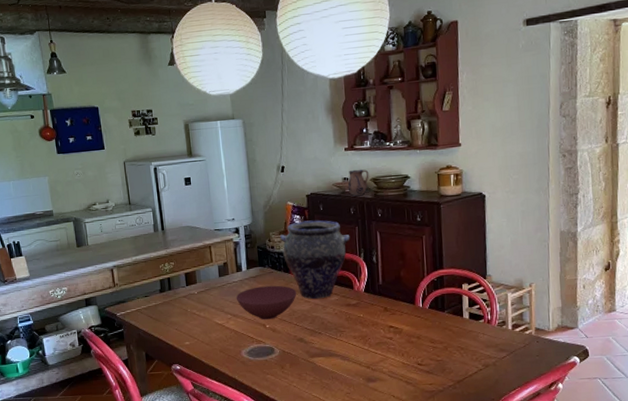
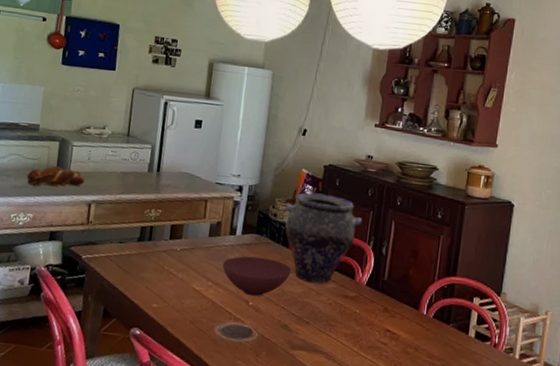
bread loaf: none [53,243,103,264] -> present [27,166,85,187]
ceramic pitcher: present [347,169,369,197] -> none [370,149,396,179]

